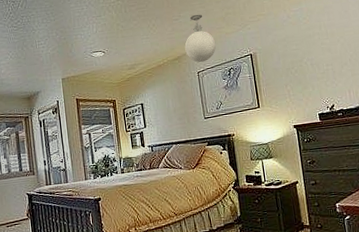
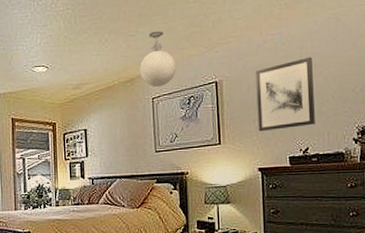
wall art: none [283,27,338,94] -> present [255,57,315,132]

